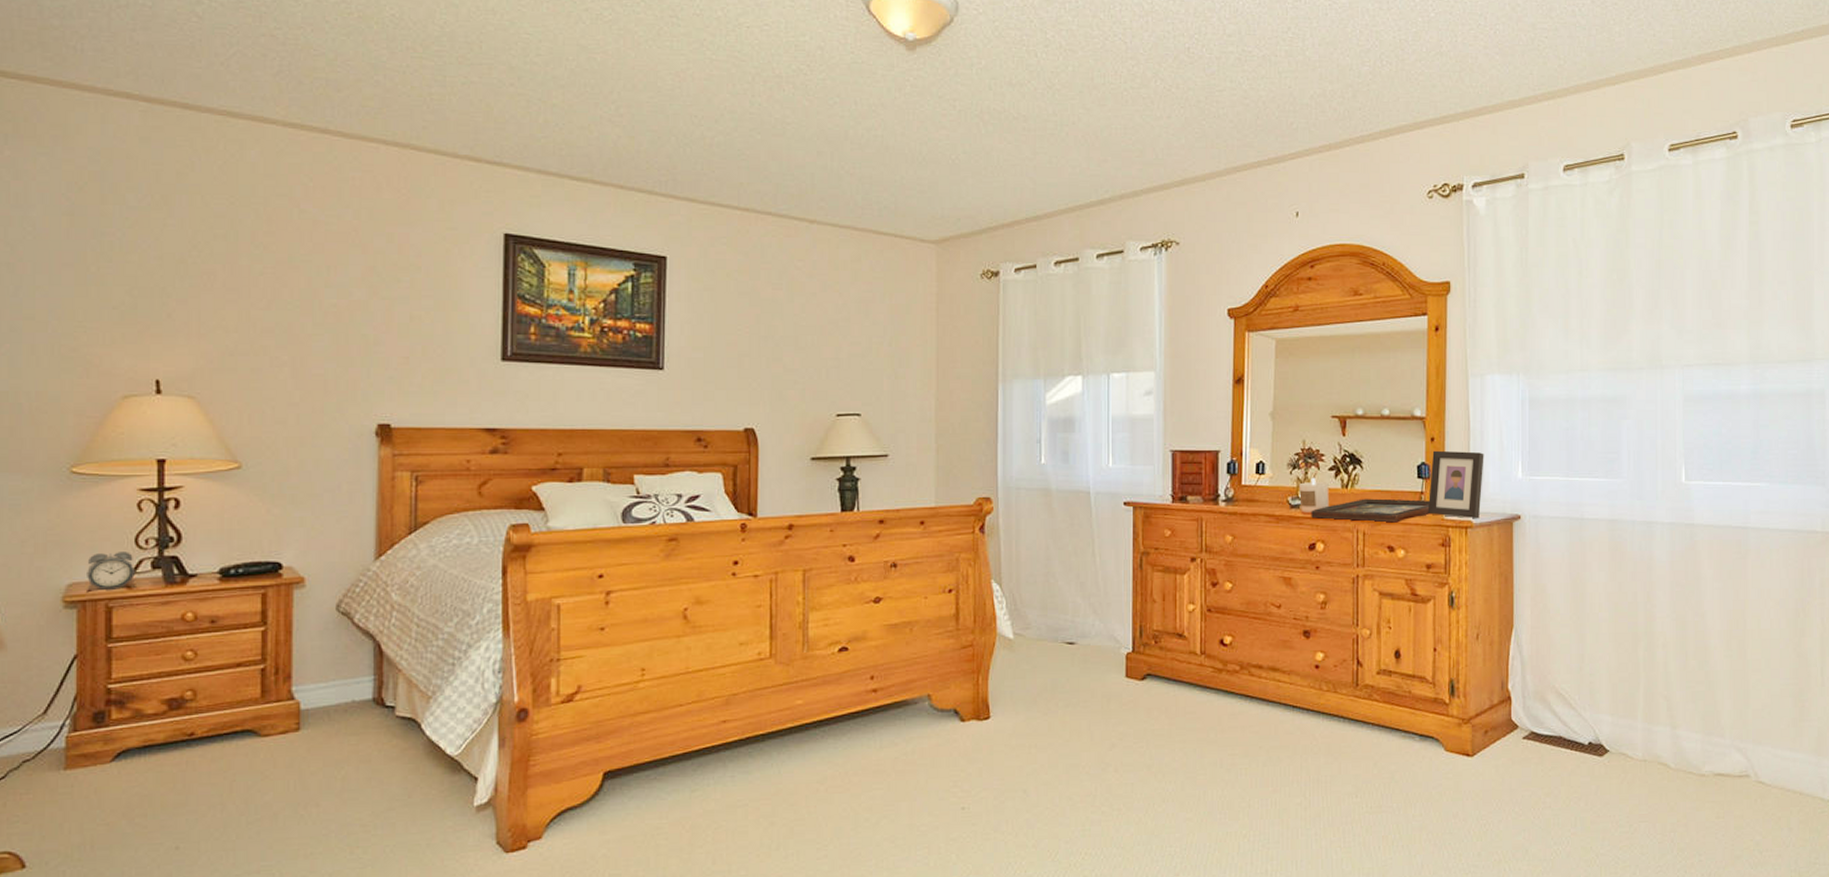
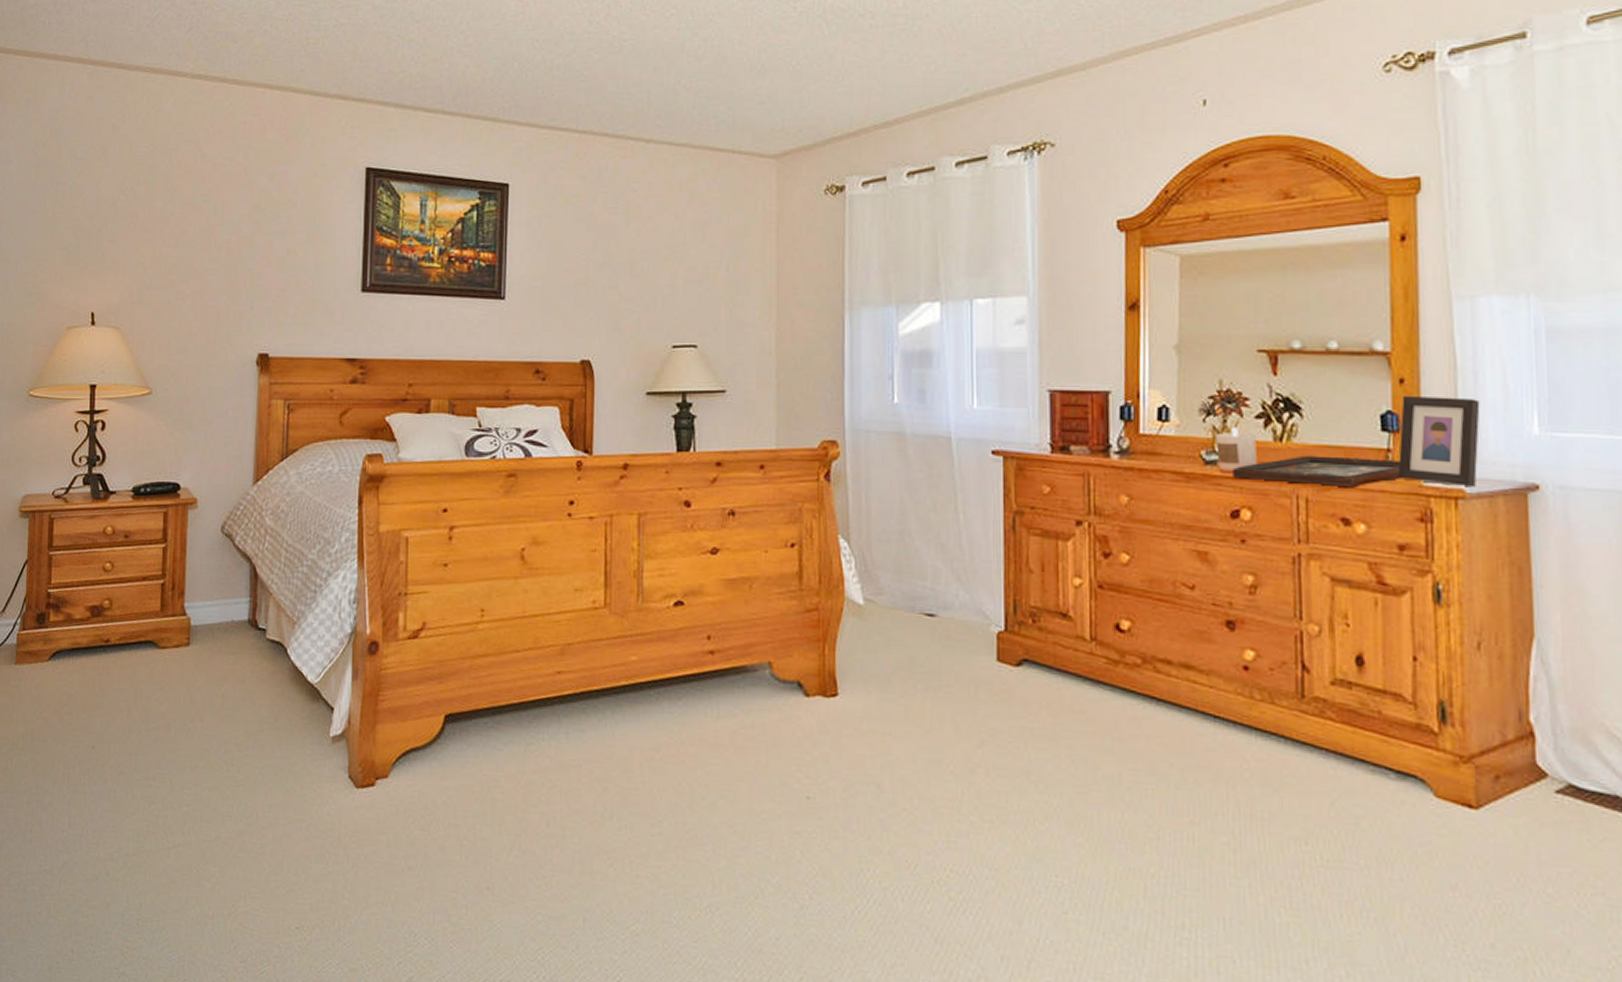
alarm clock: present [85,552,136,593] -> none [35,468,71,504]

